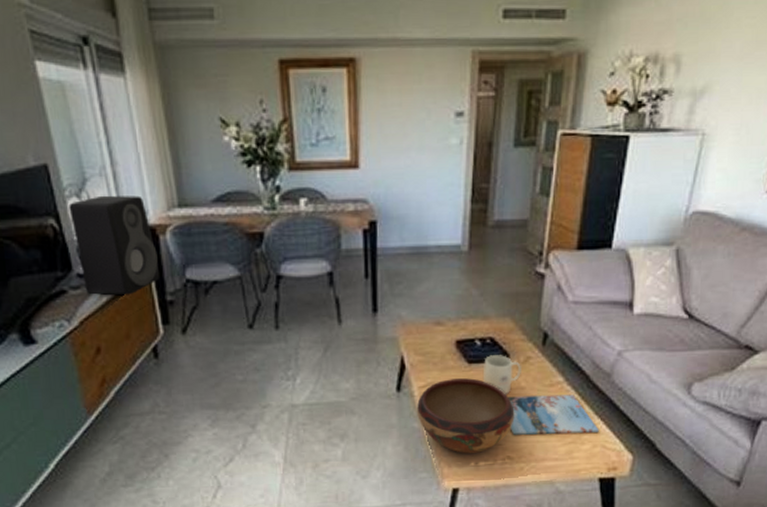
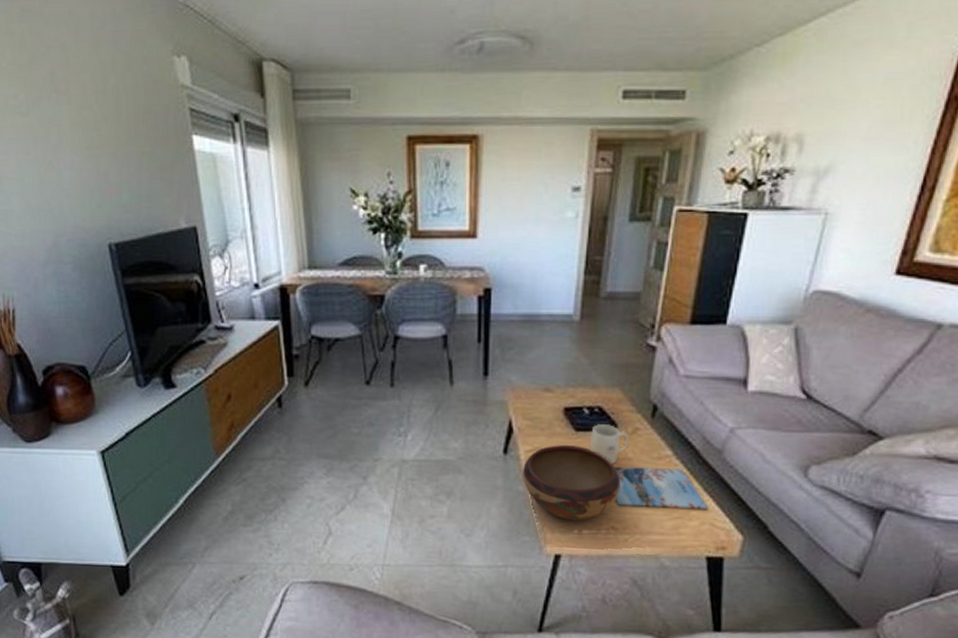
speaker: present [69,195,160,295] -> none [212,256,288,348]

